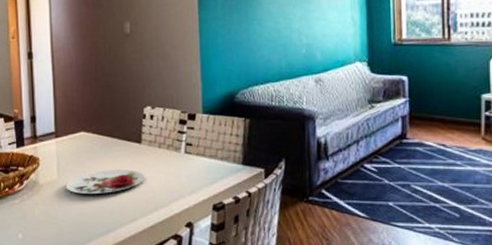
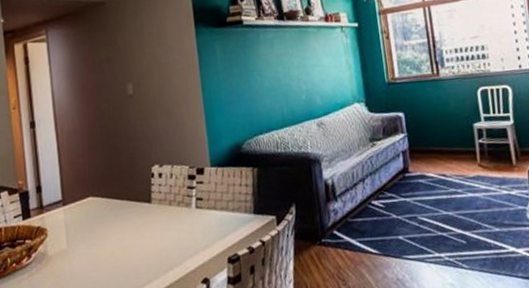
plate: present [66,169,145,194] -> none [76,230,157,261]

